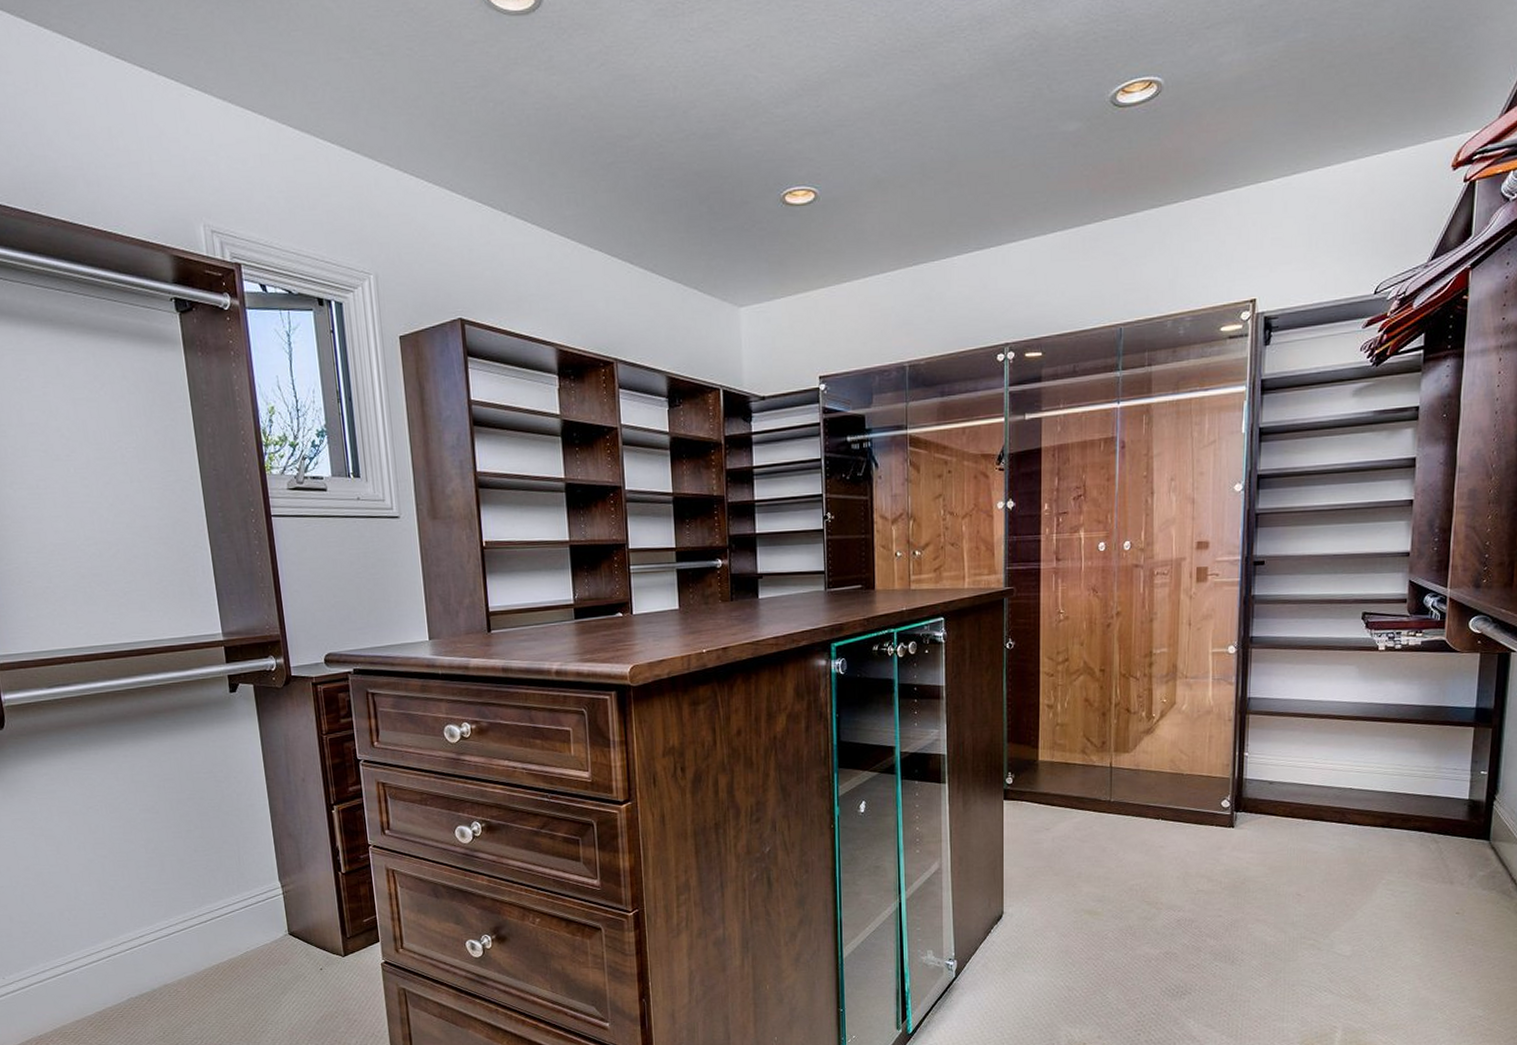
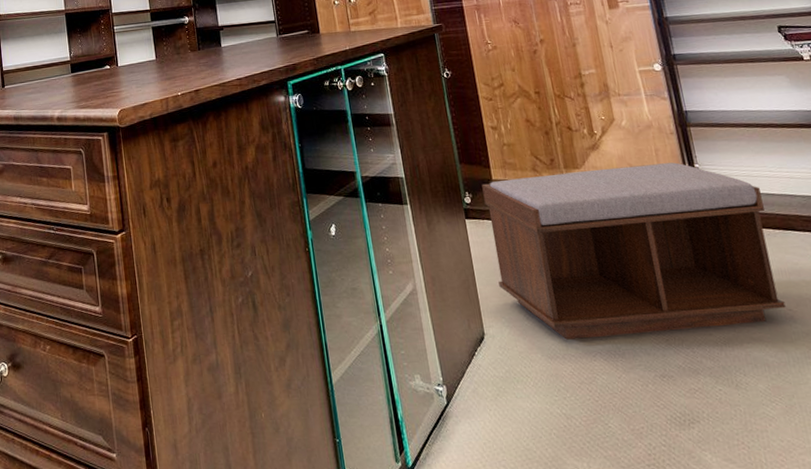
bench: none [1026,750,1301,919] -> present [482,162,786,340]

